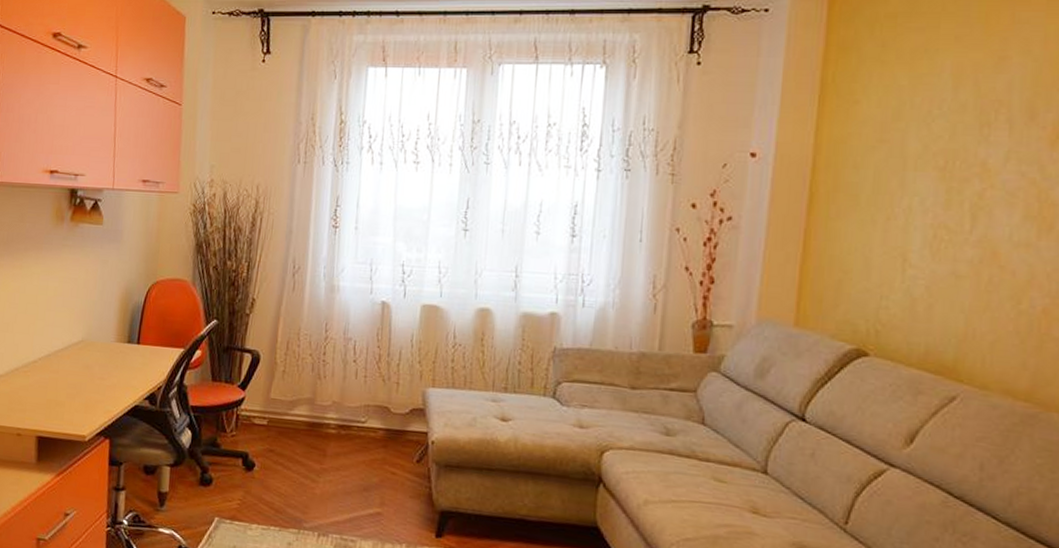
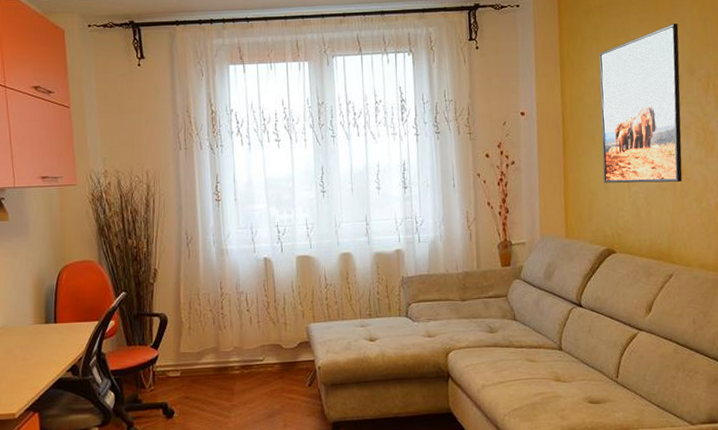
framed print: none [864,45,1019,271] -> present [599,23,683,183]

